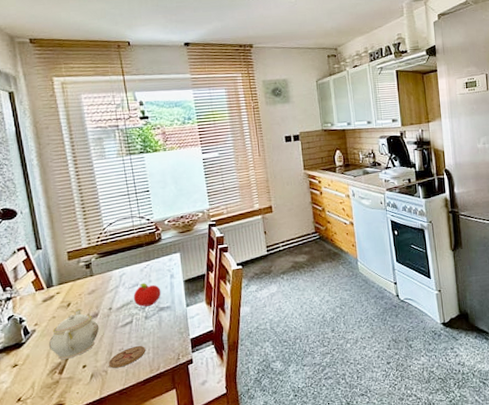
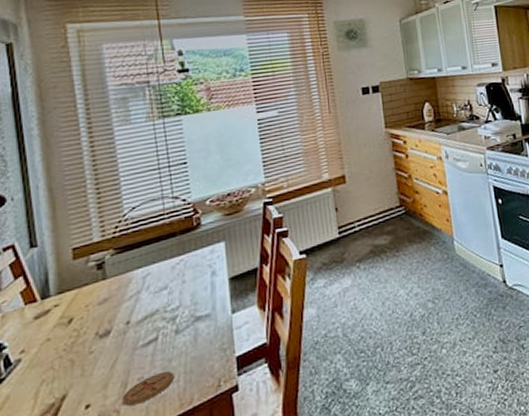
teapot: present [48,309,99,360] -> none [38,325,112,399]
fruit: present [133,283,161,307] -> none [160,284,198,318]

